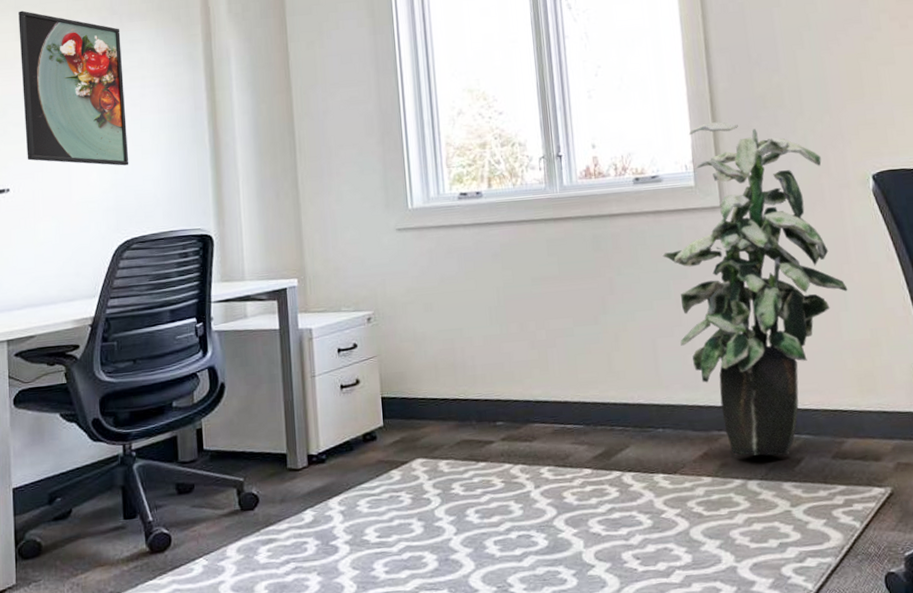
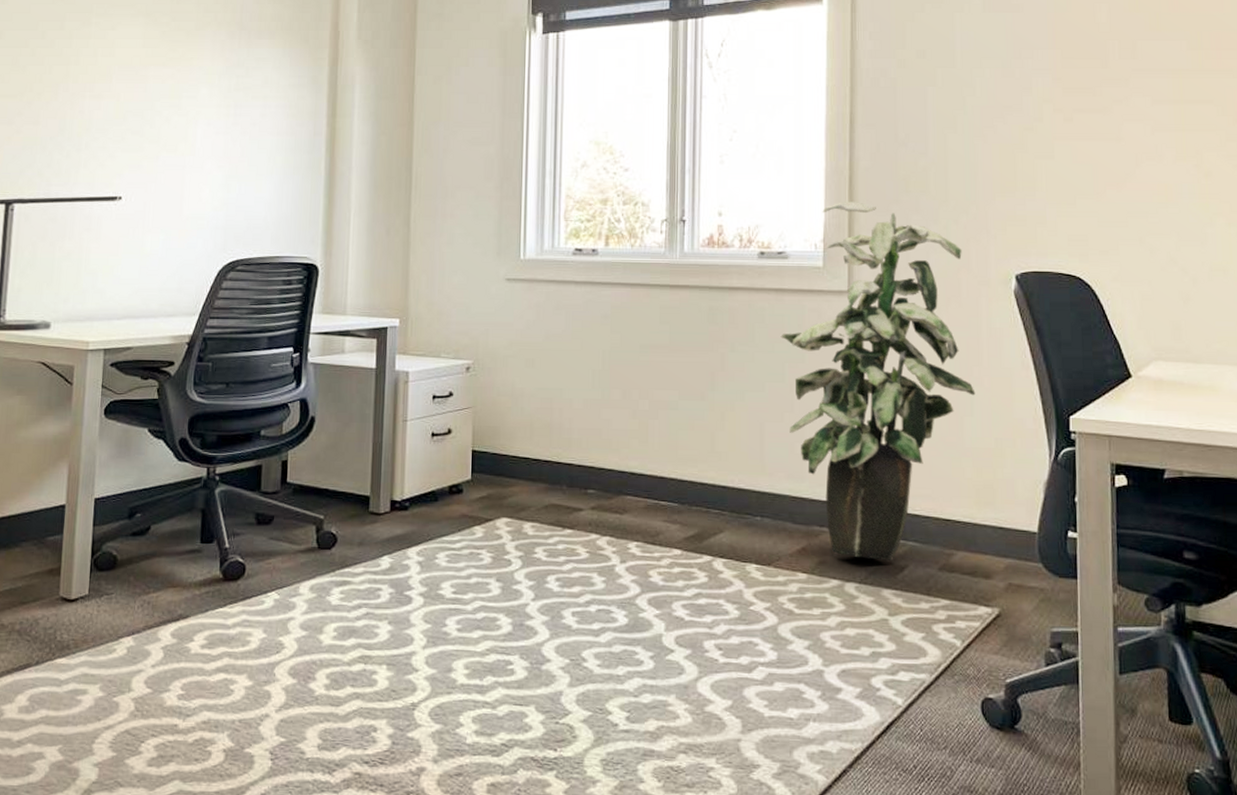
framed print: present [18,10,129,166] -> none [142,18,248,185]

